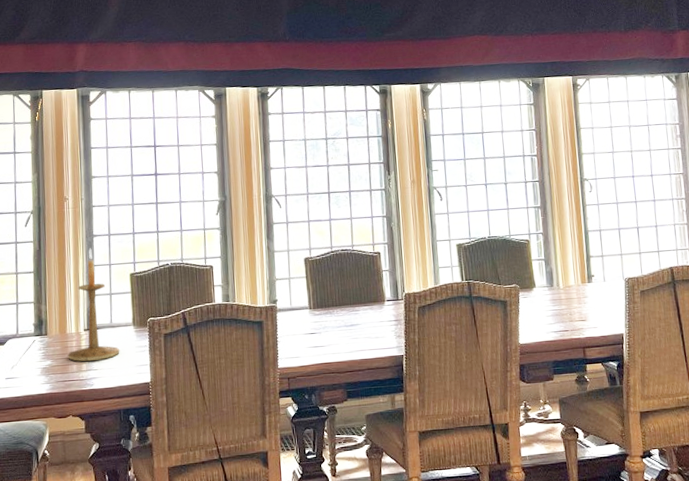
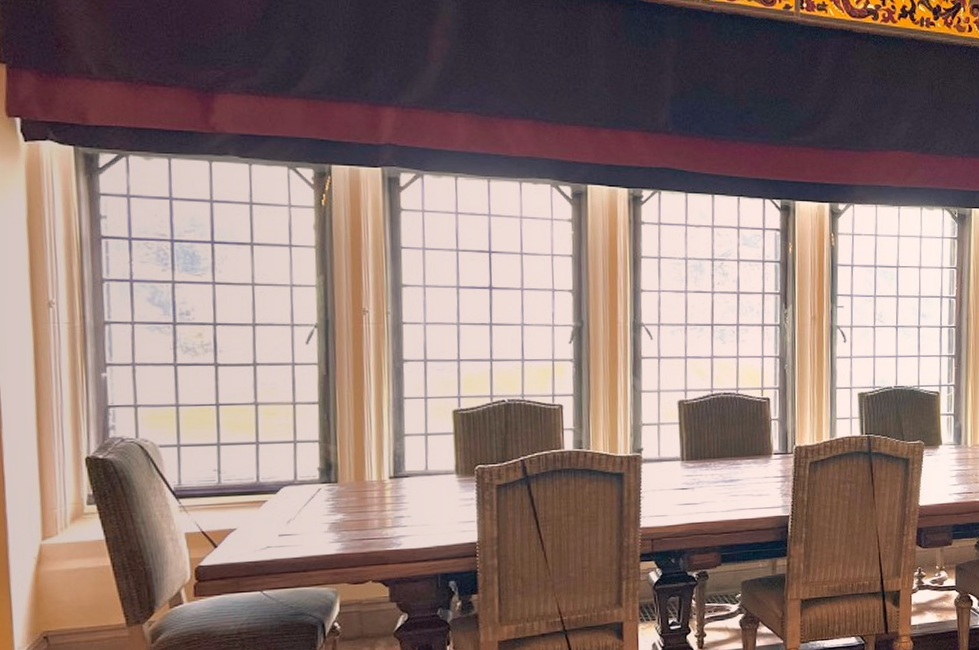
candlestick: present [68,248,120,362] -> none [366,376,438,517]

